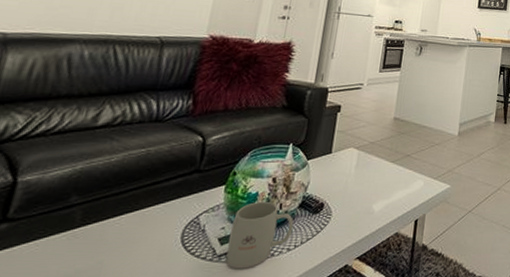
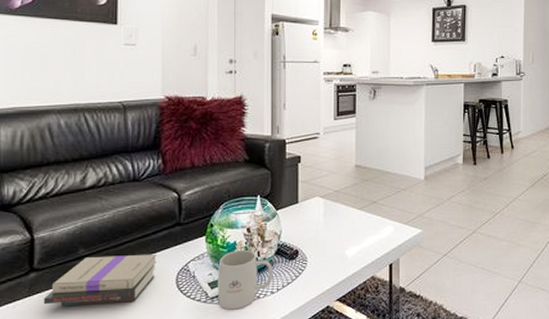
books: none [8,203,165,266] -> present [43,254,157,307]

